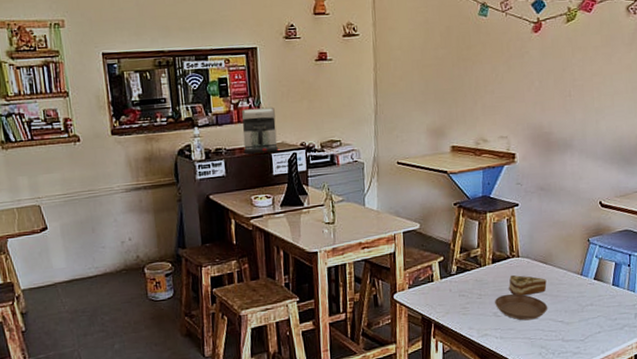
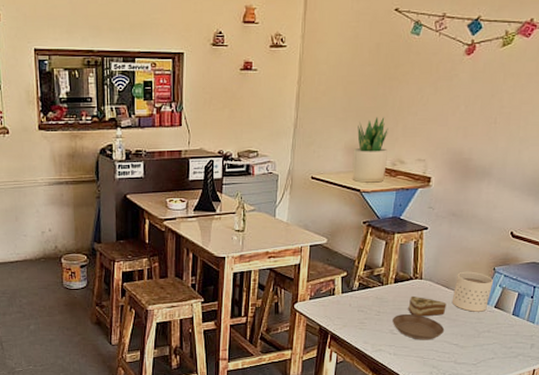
coffee maker: present [241,106,278,154] -> none [163,113,197,158]
planter: none [435,97,471,164] -> present [352,117,388,183]
mug: none [551,244,590,286] -> present [452,271,494,312]

